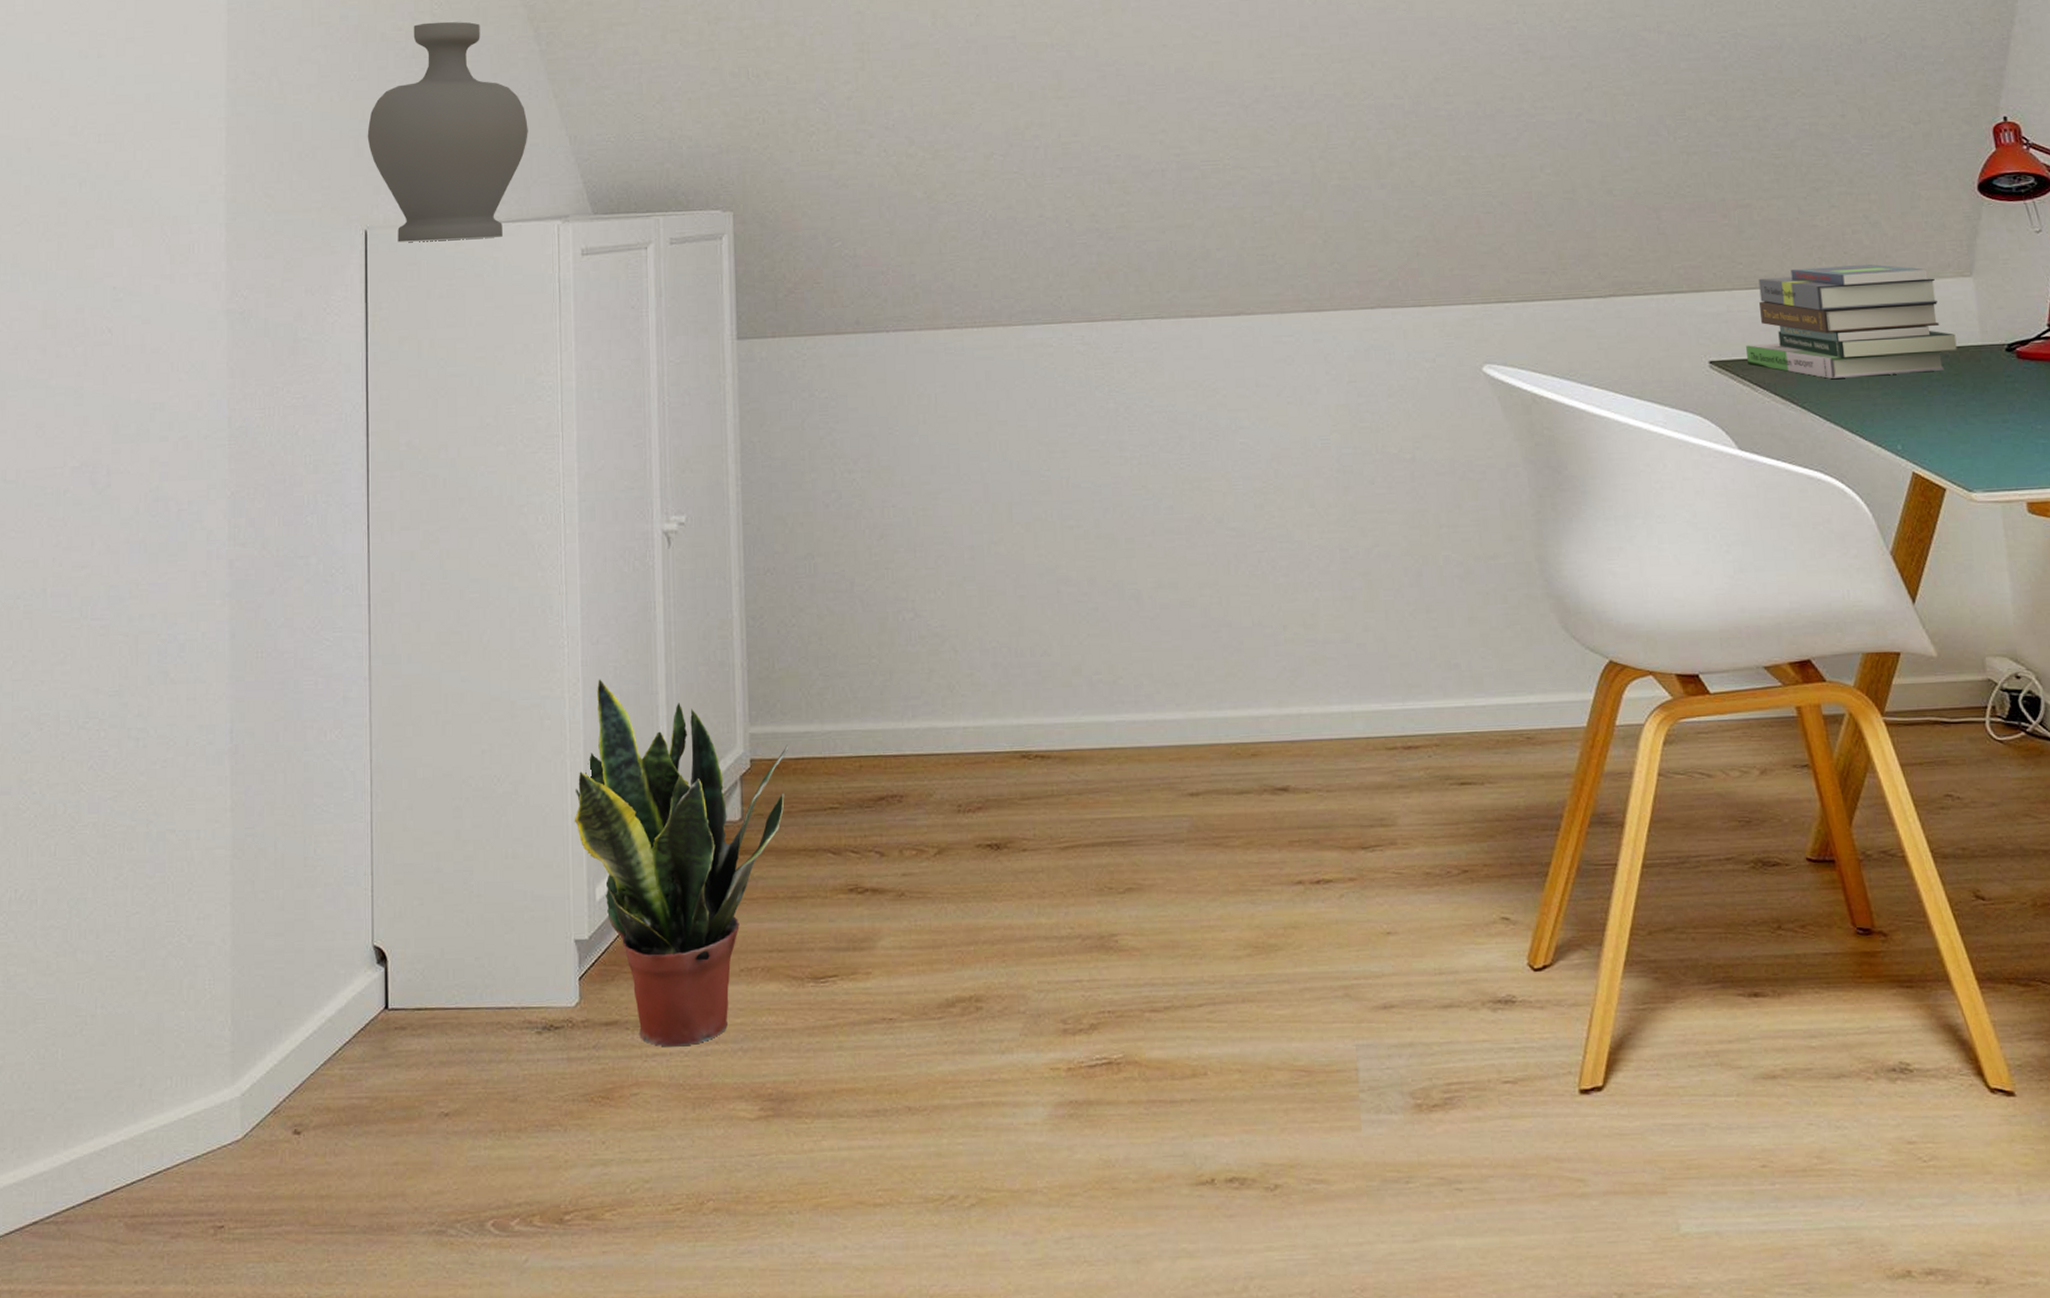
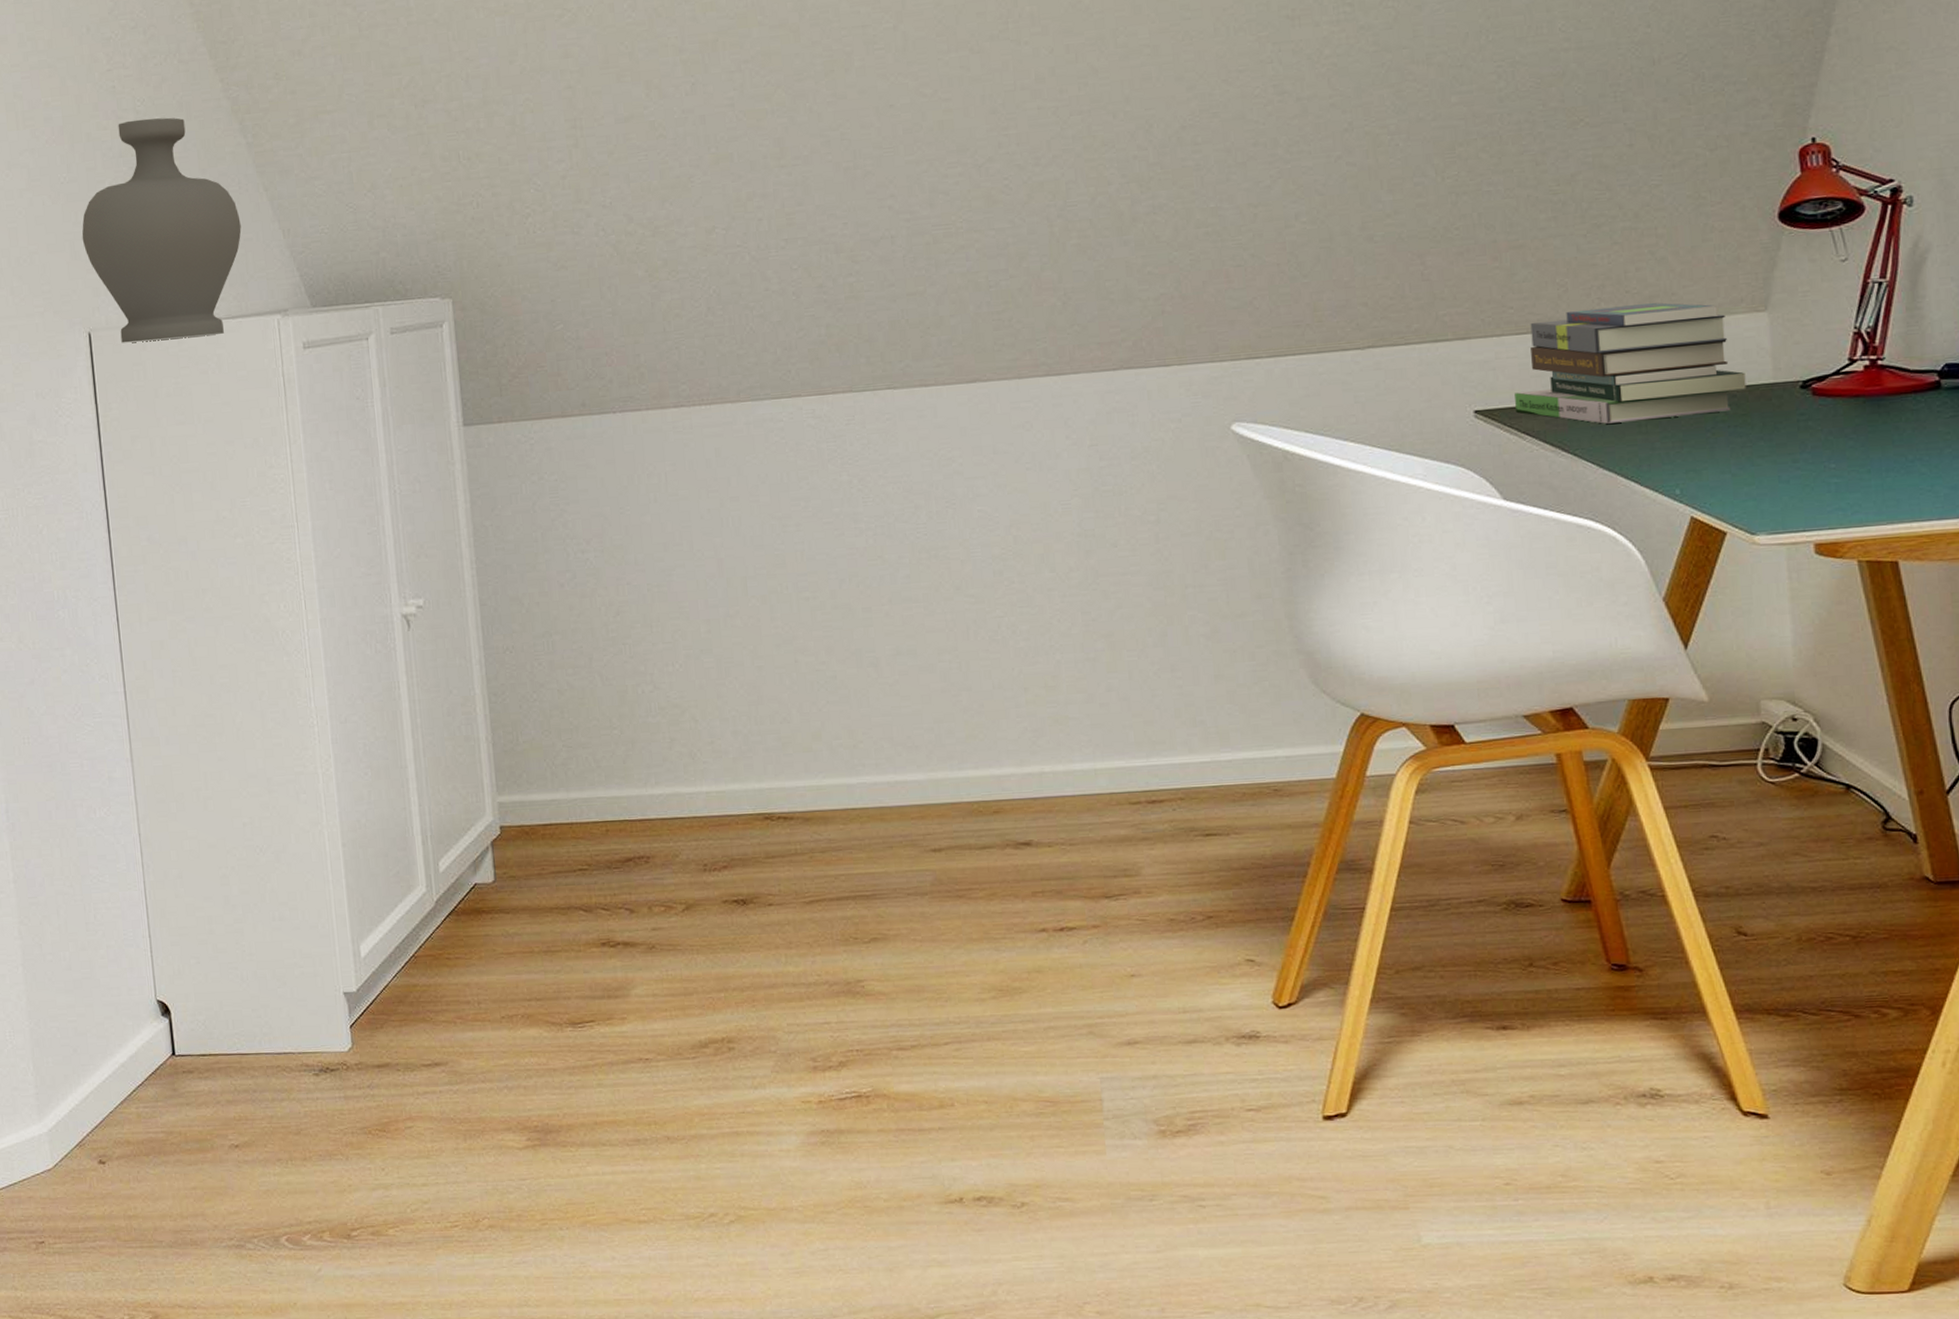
potted plant: present [574,679,789,1047] -> none [335,755,537,1086]

